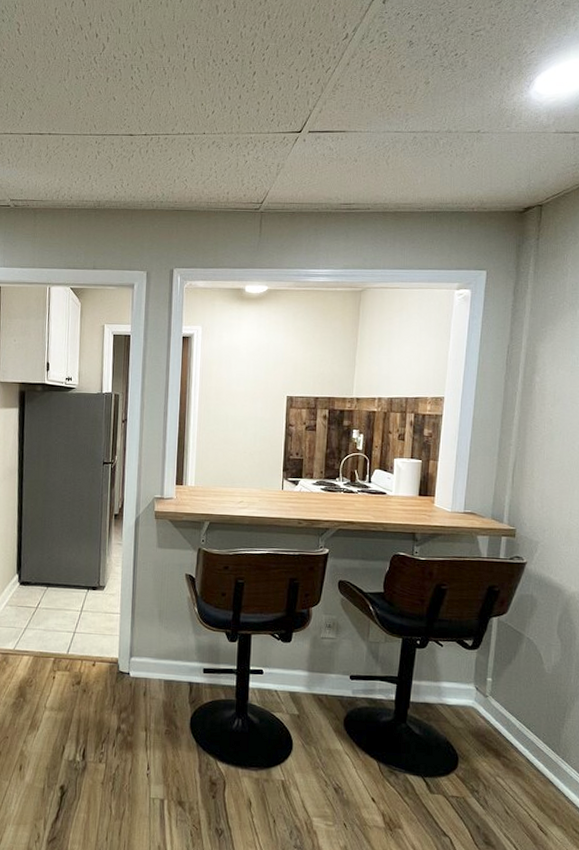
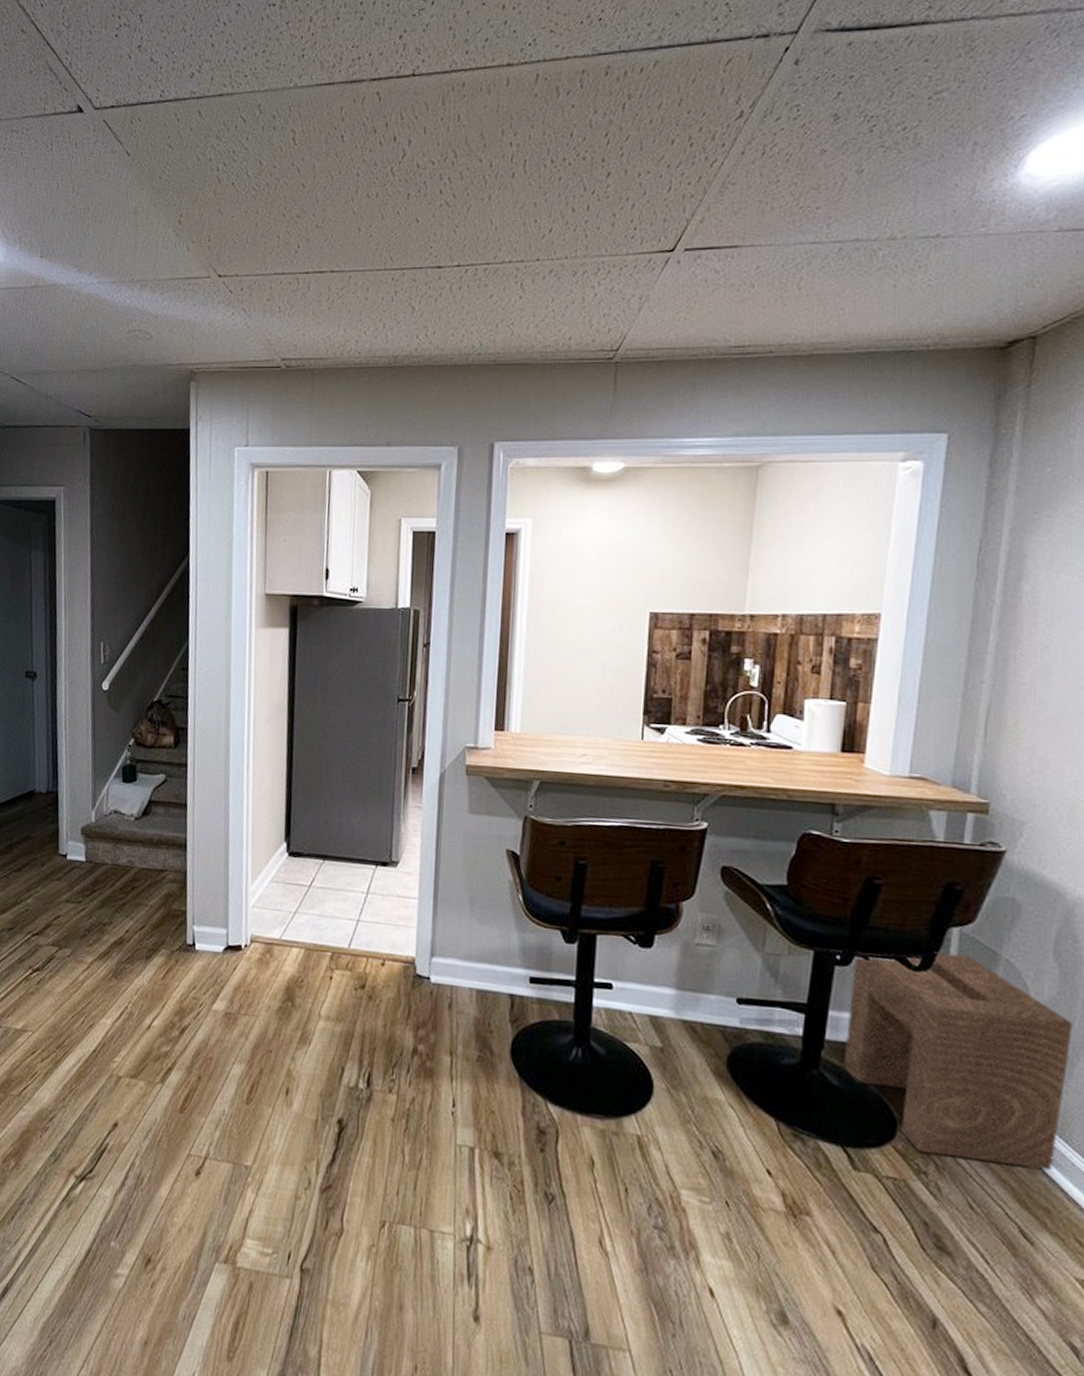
stool: none [422,635,570,783] -> present [843,952,1073,1171]

